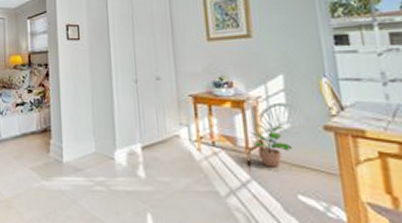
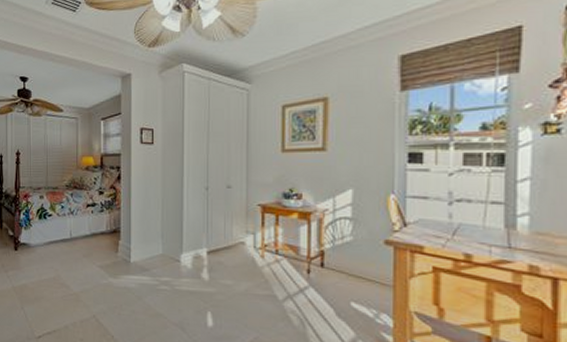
potted plant: present [250,124,293,167] -> none [313,235,352,276]

